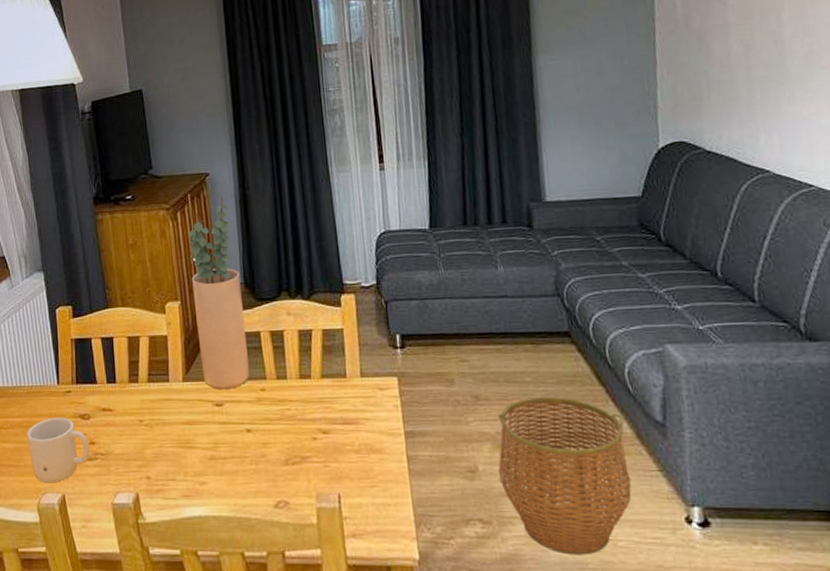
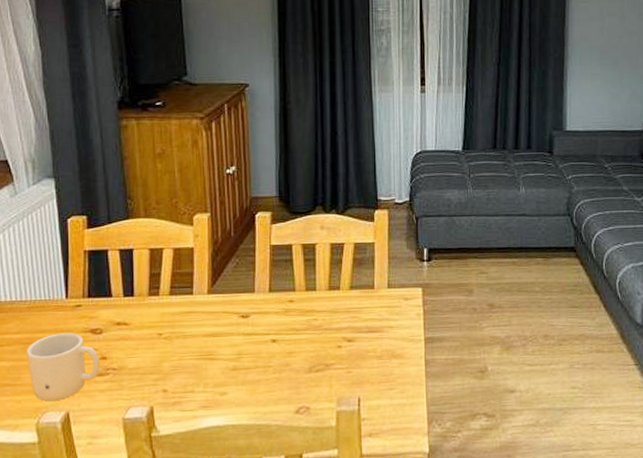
vase: present [189,195,250,389] -> none [223,107,278,301]
basket: present [497,397,632,555] -> none [504,304,613,440]

